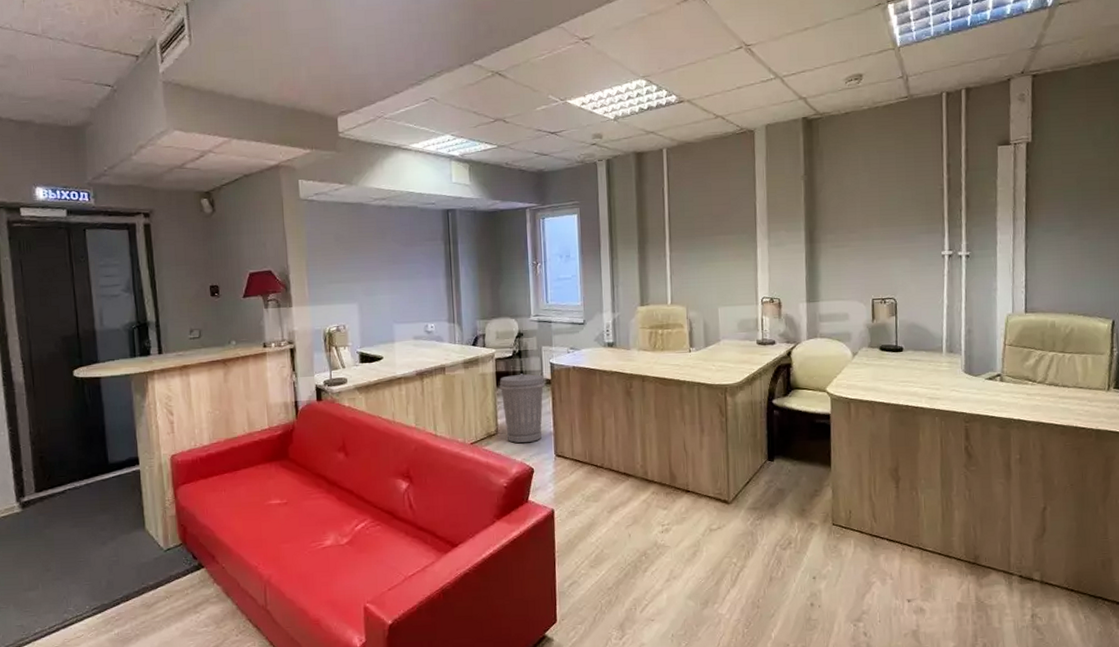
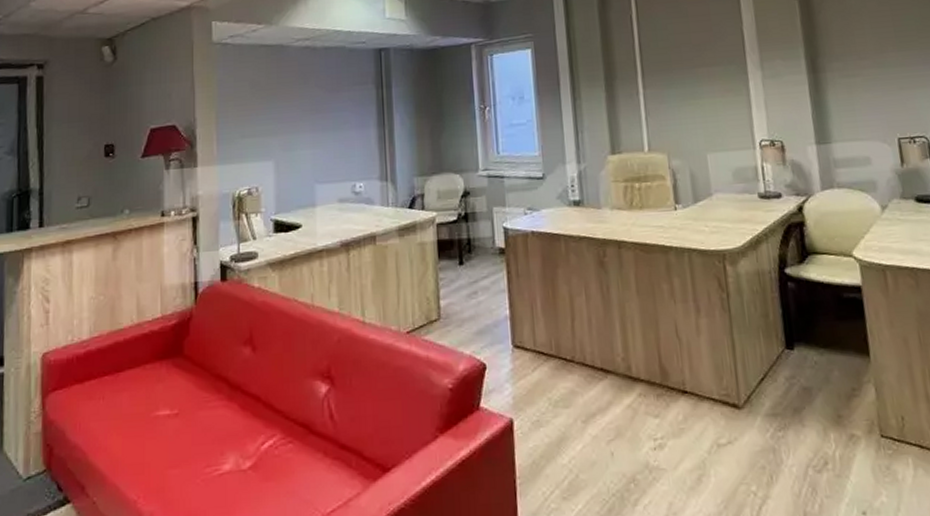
trash can: present [499,373,545,443] -> none [441,241,497,331]

